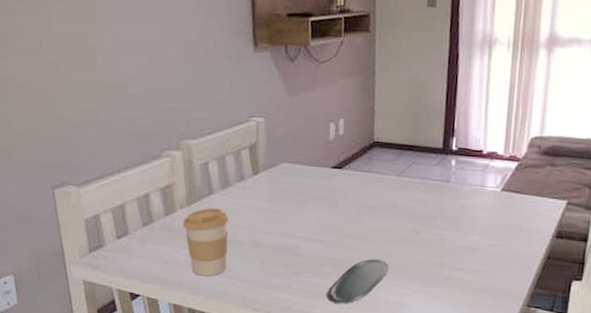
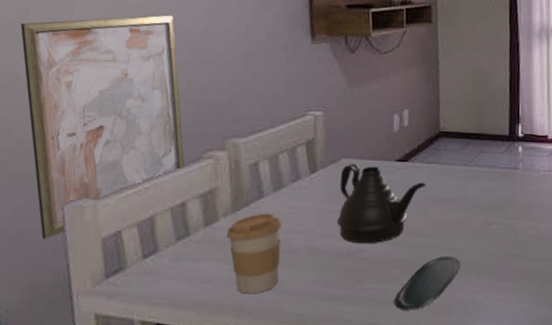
wall art: none [11,23,147,217] -> present [20,15,185,239]
teapot: none [276,168,359,242] -> present [336,164,426,244]

